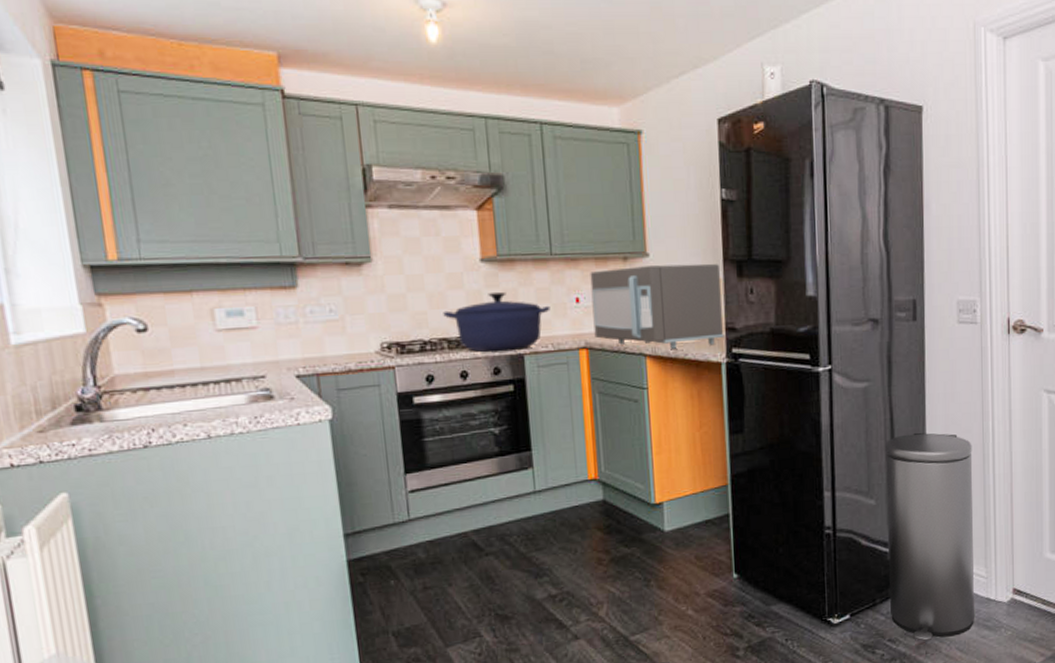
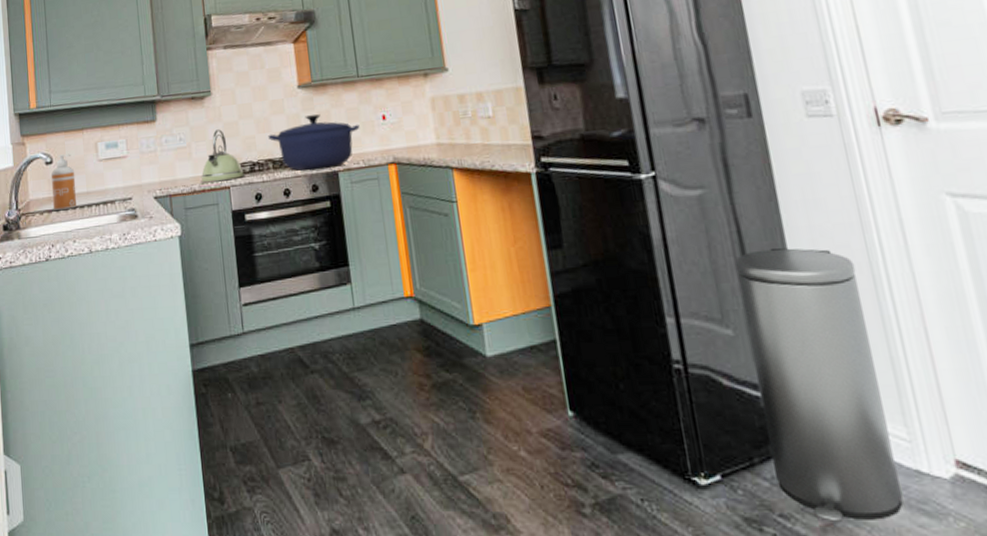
soap dispenser: none [145,320,186,389] -> present [51,154,77,211]
kettle: none [357,302,414,362] -> present [200,129,246,183]
microwave: present [590,263,724,349] -> none [393,73,531,161]

